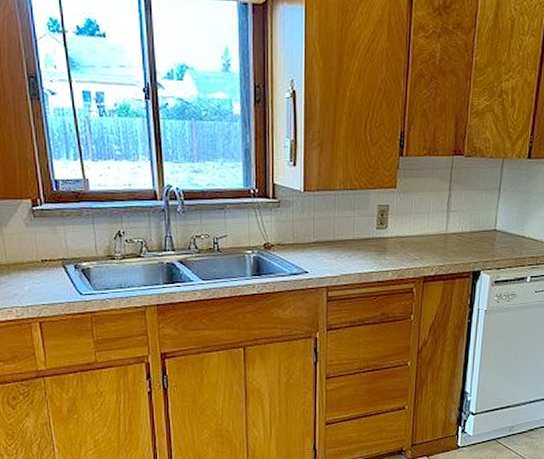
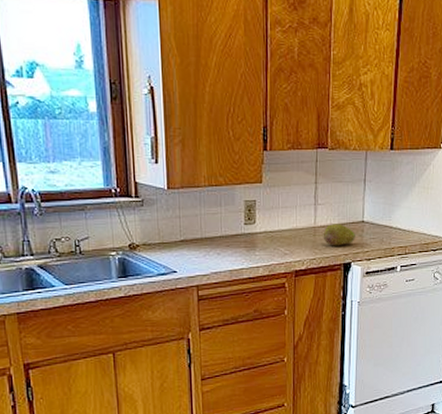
fruit: none [453,231,487,254] -> present [323,224,355,246]

